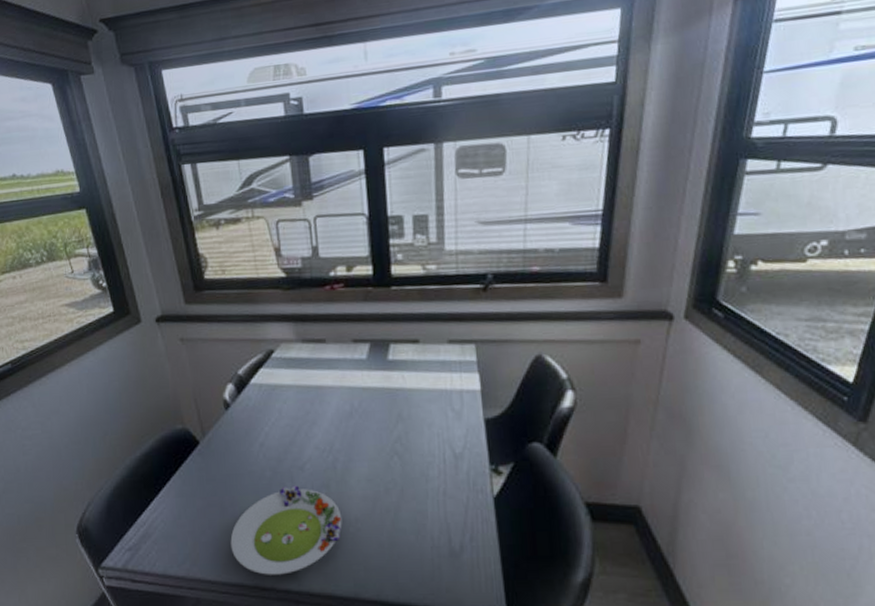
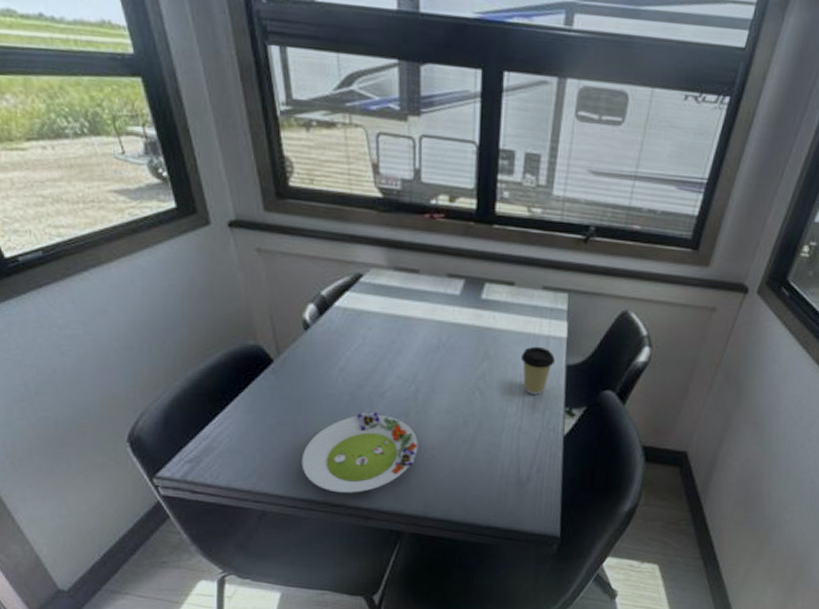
coffee cup: none [435,402,472,454] -> present [520,346,555,395]

